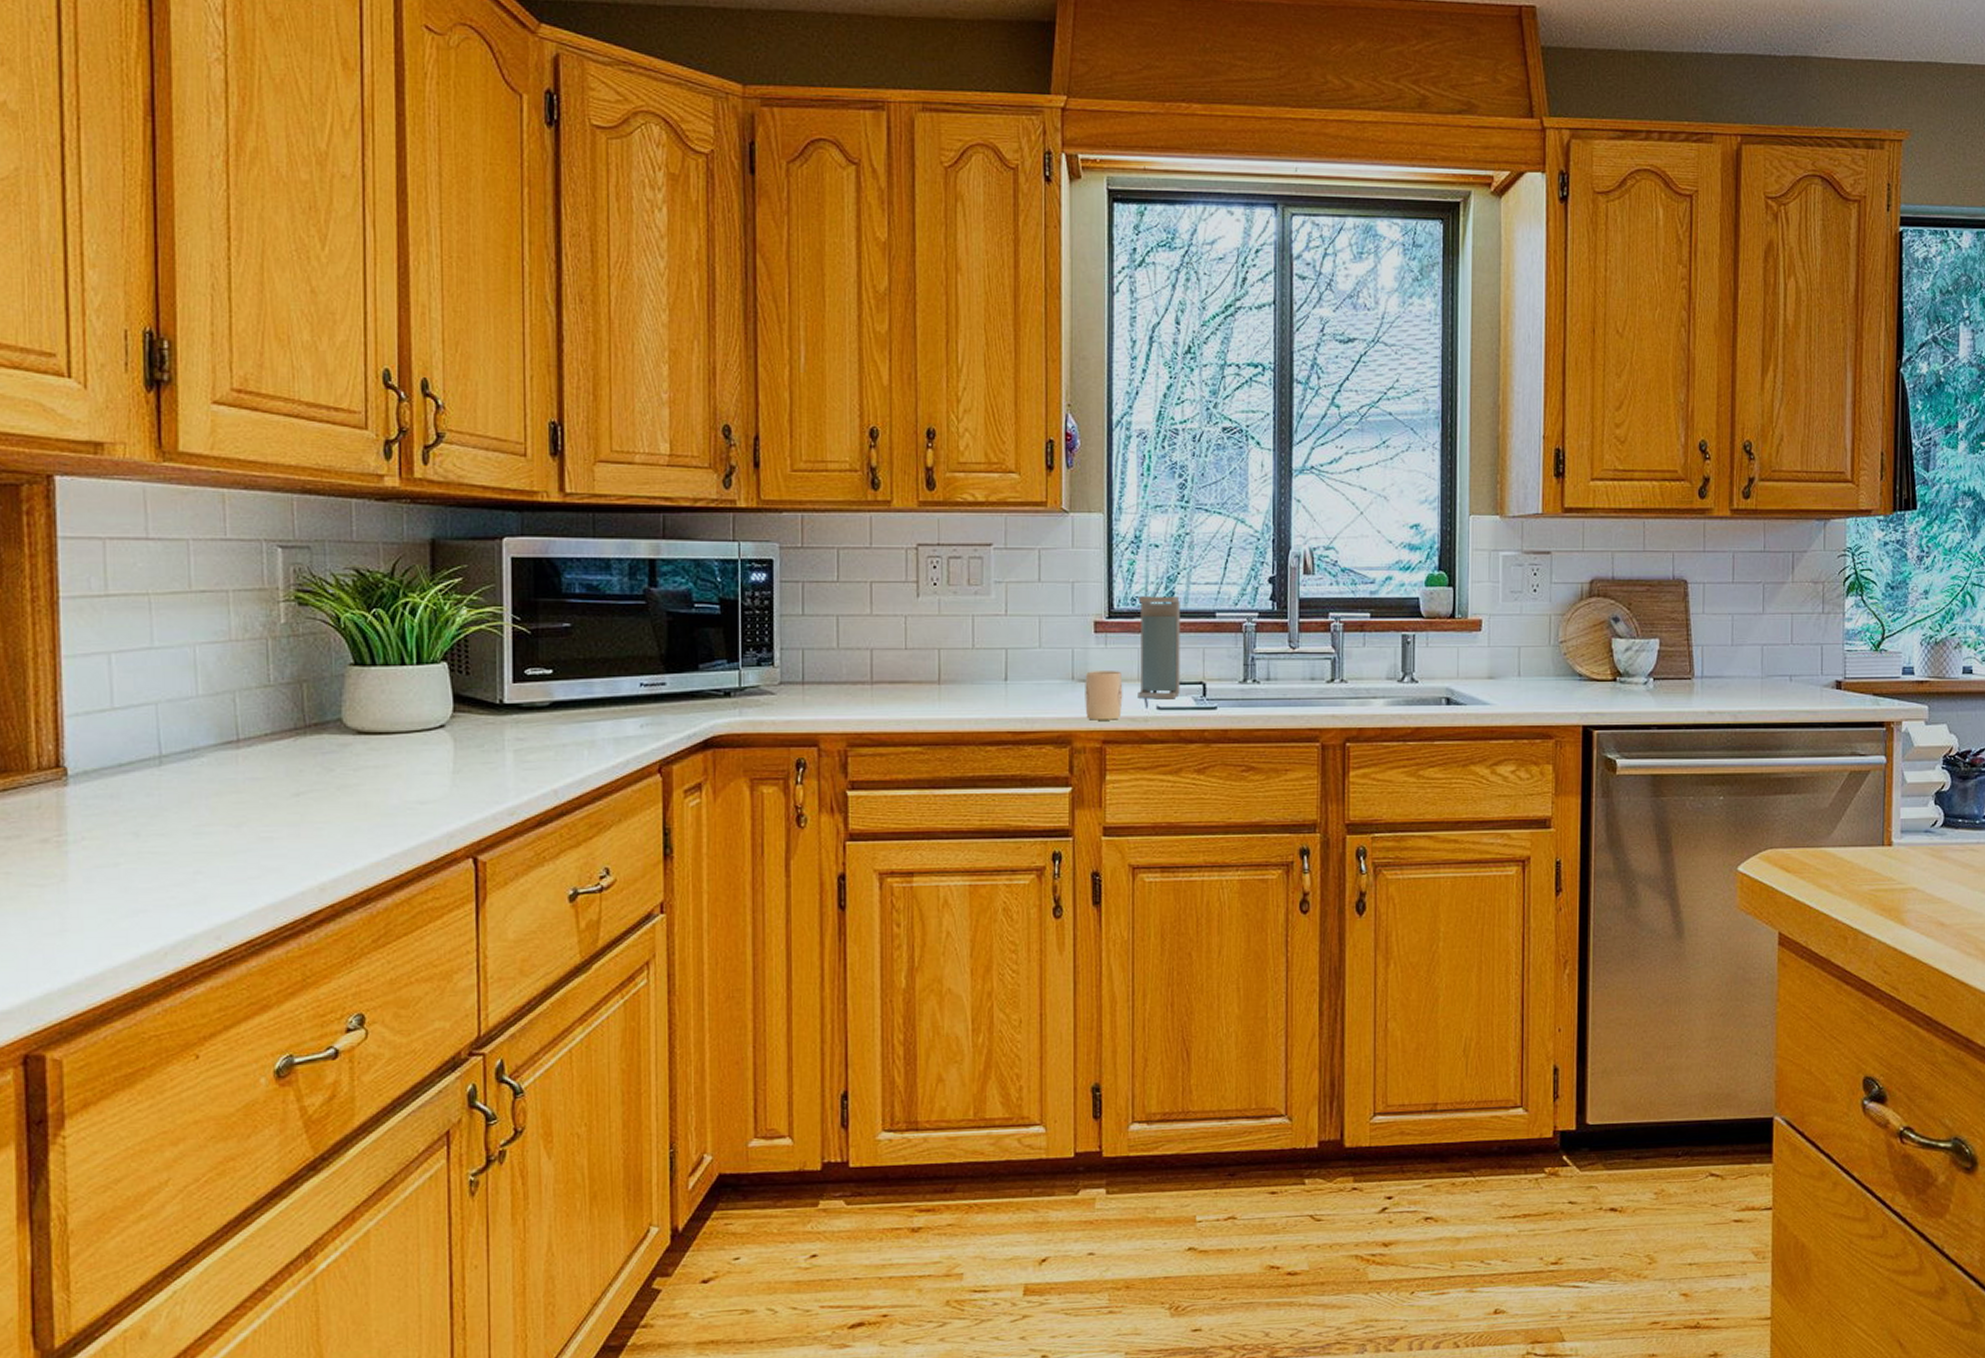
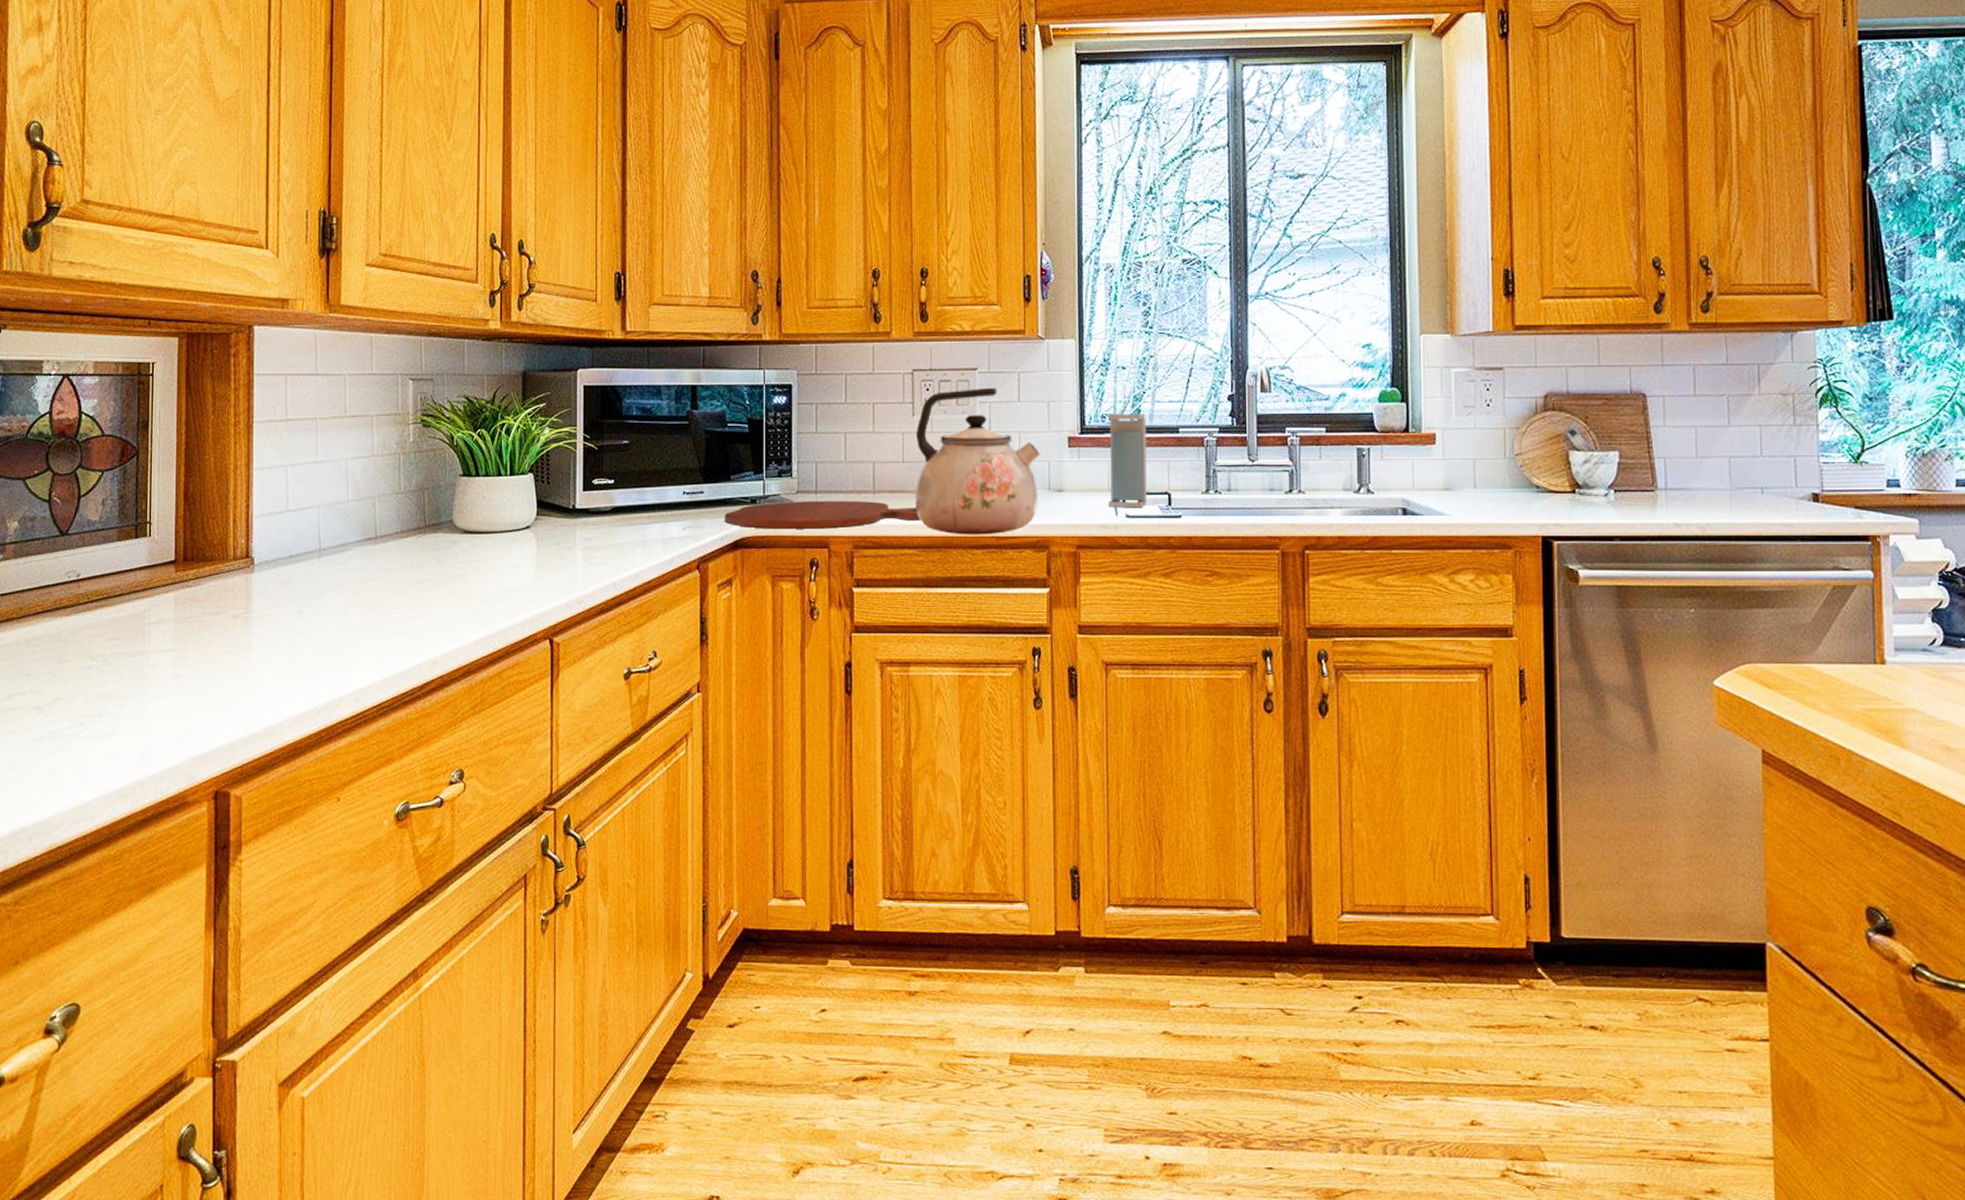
cutting board: none [691,692,926,726] -> present [724,500,921,529]
kettle: none [919,565,1063,730] -> present [914,387,1040,535]
mug: present [1085,671,1123,720] -> none [1060,482,1095,527]

